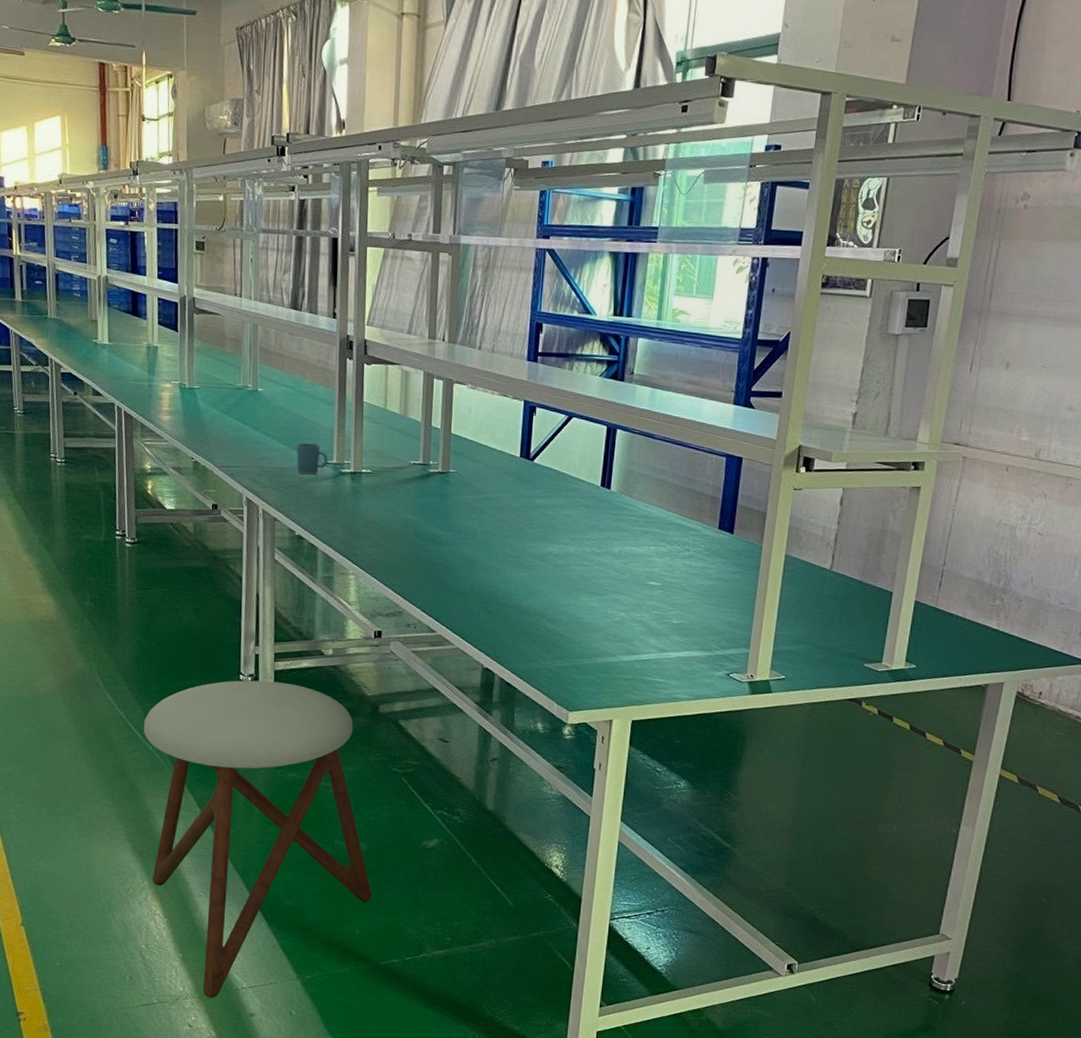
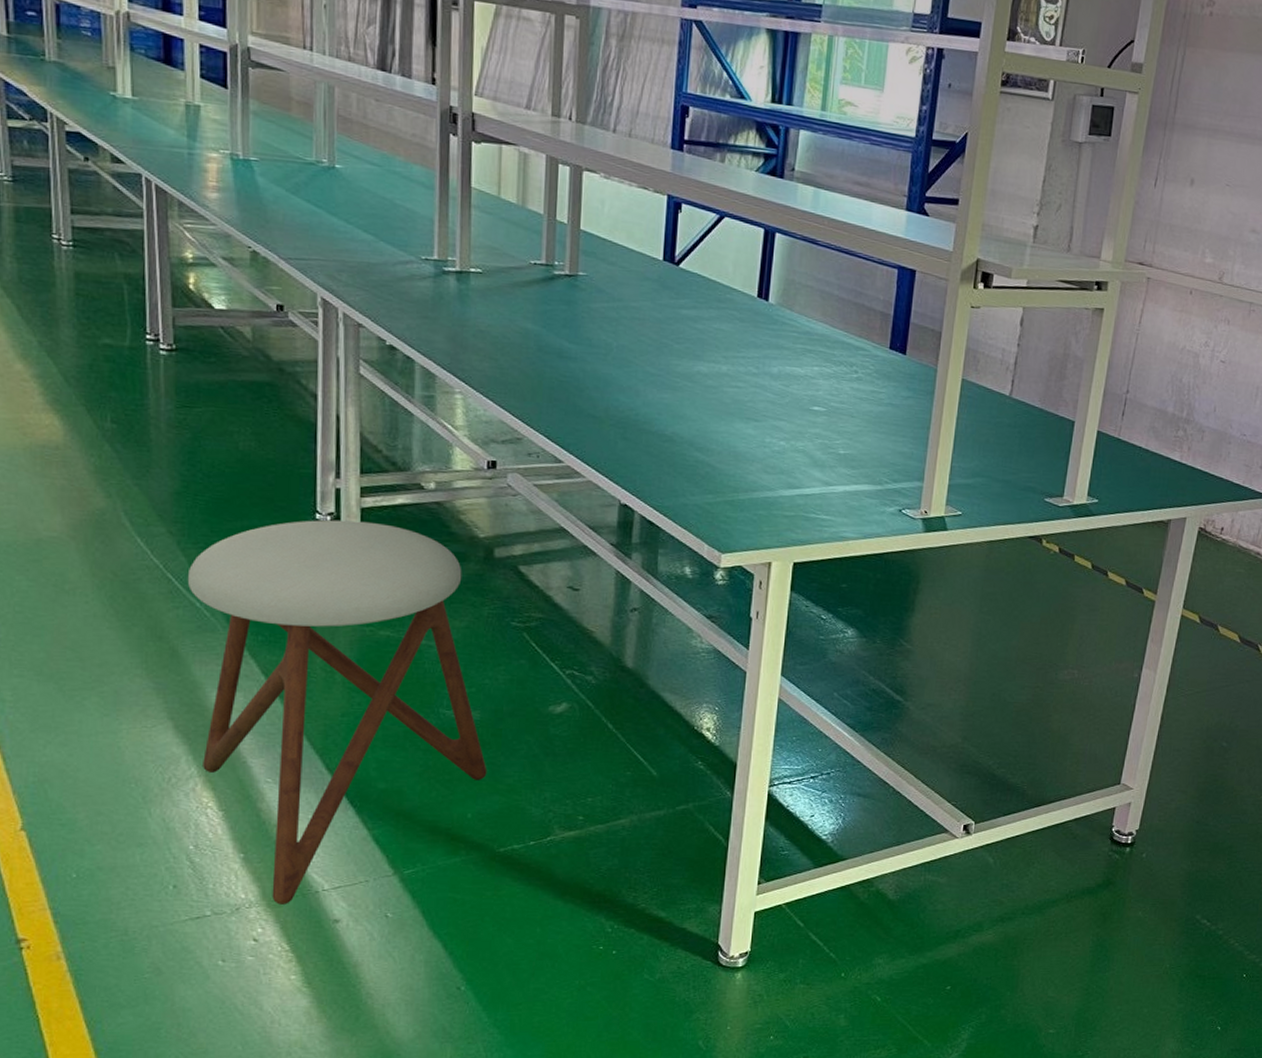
mug: present [296,443,329,475] -> none [386,233,428,273]

